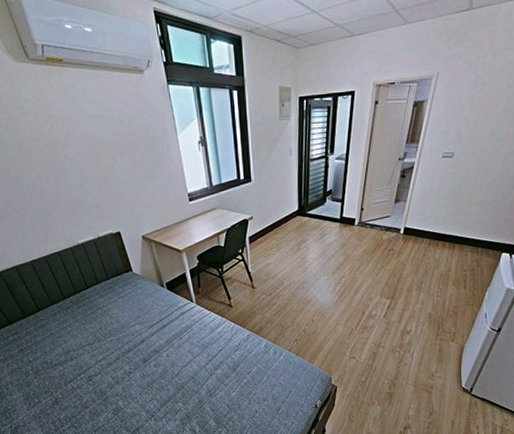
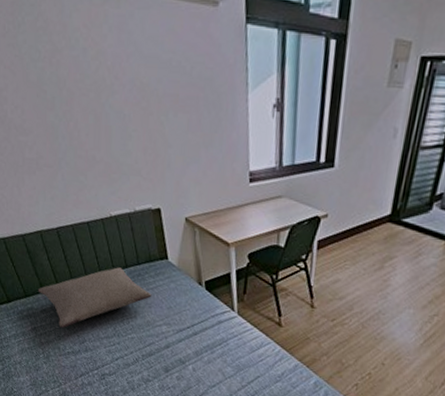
pillow: none [20,284,123,344] -> present [37,267,152,328]

